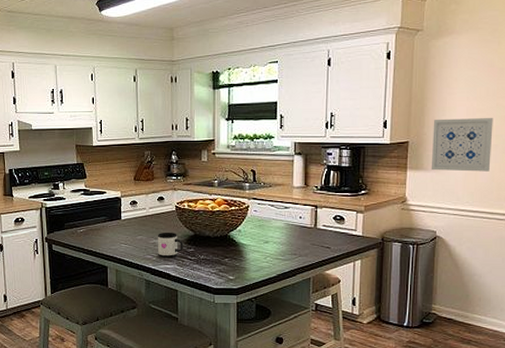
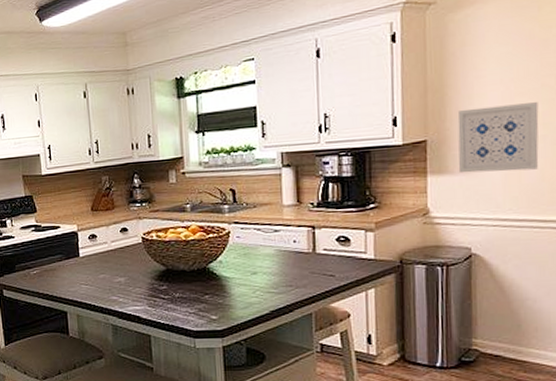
mug: present [157,232,183,257] -> none [122,268,154,298]

